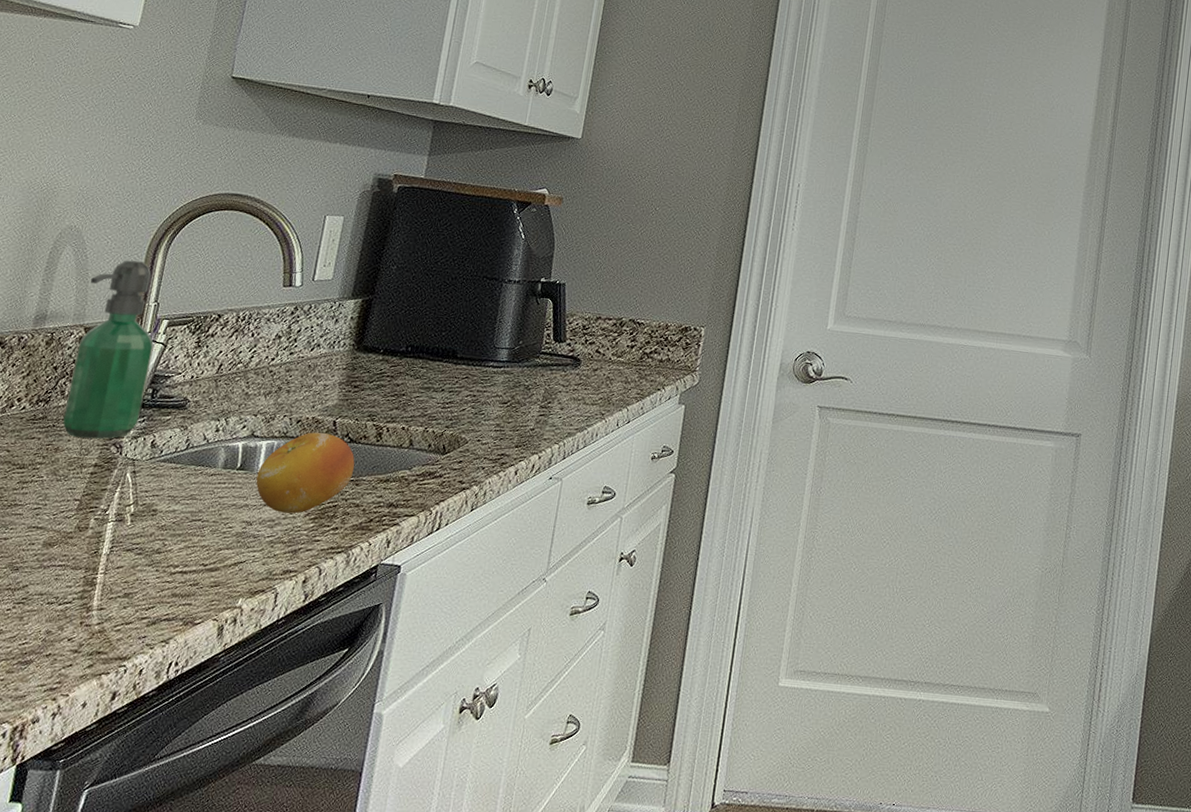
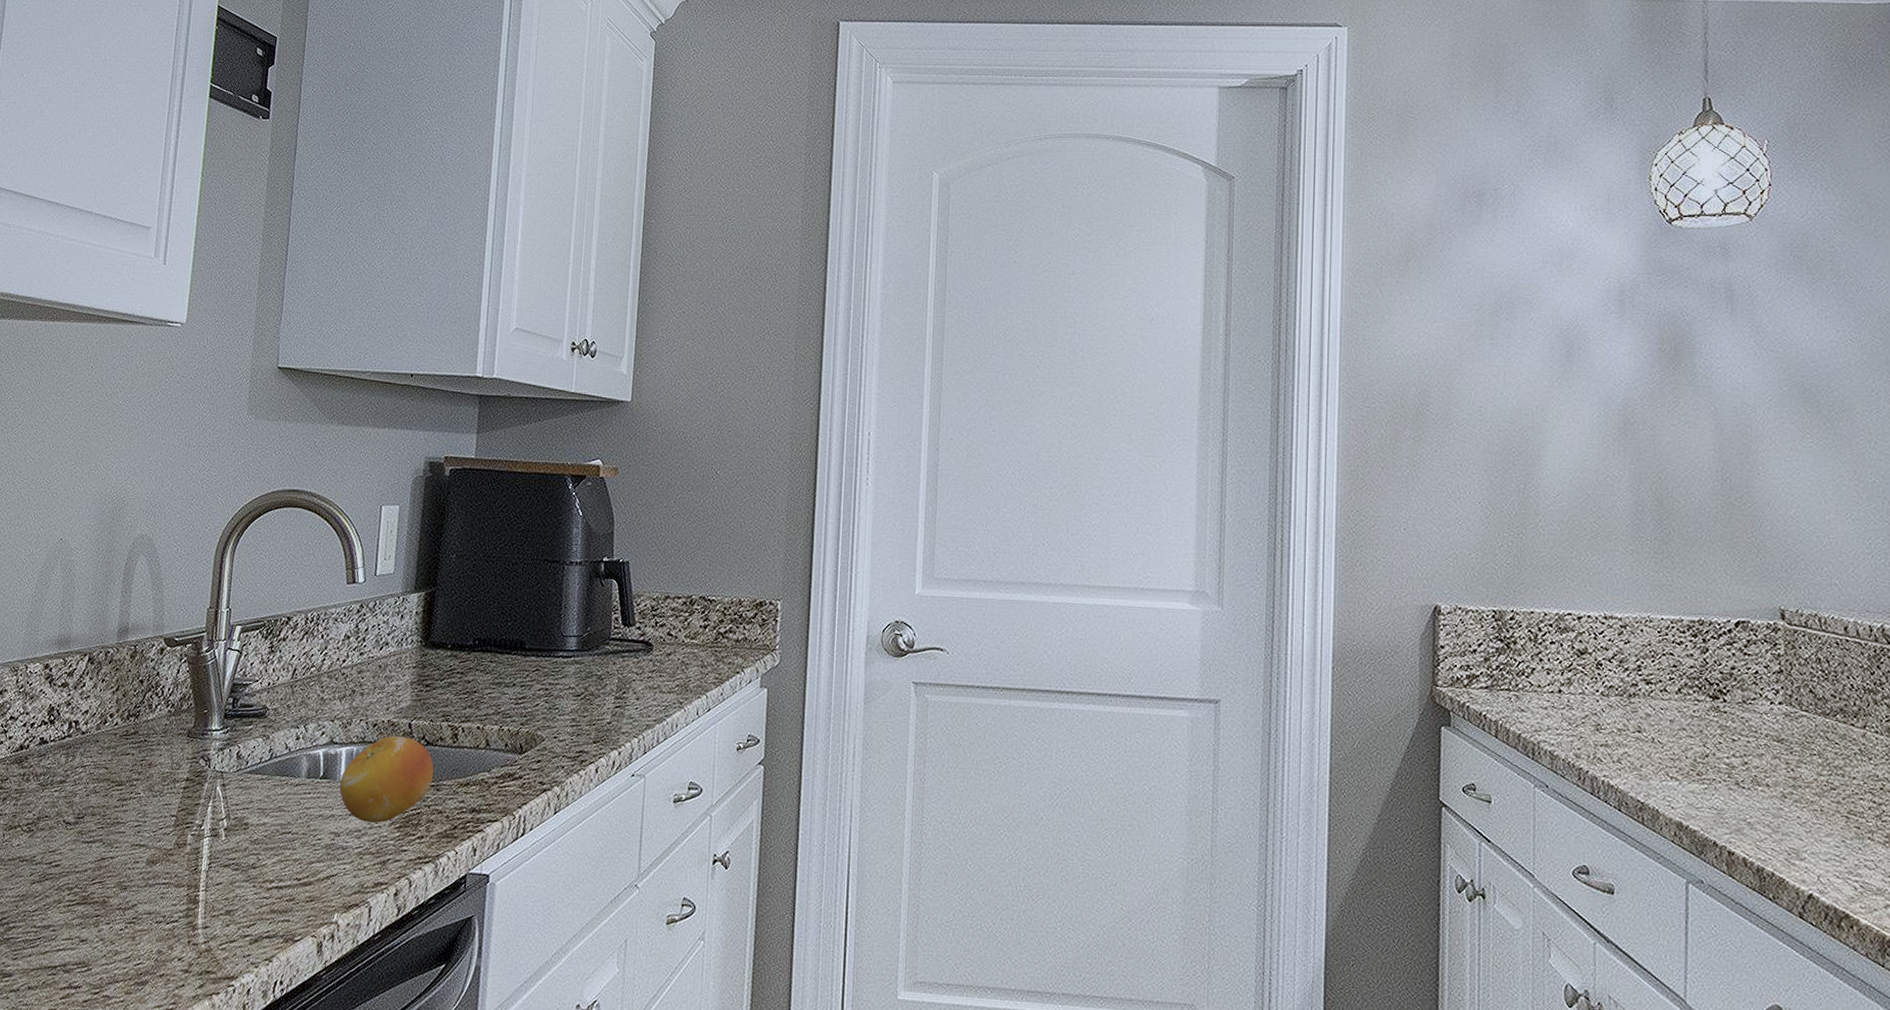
soap dispenser: present [62,260,154,439] -> none [152,565,230,753]

